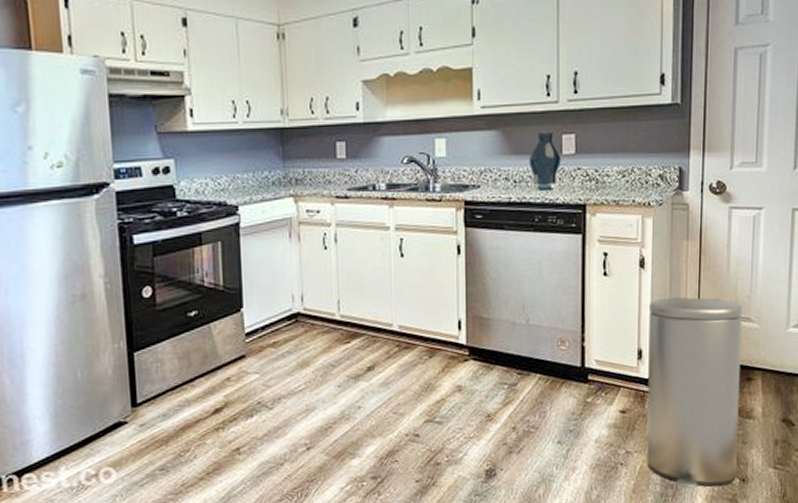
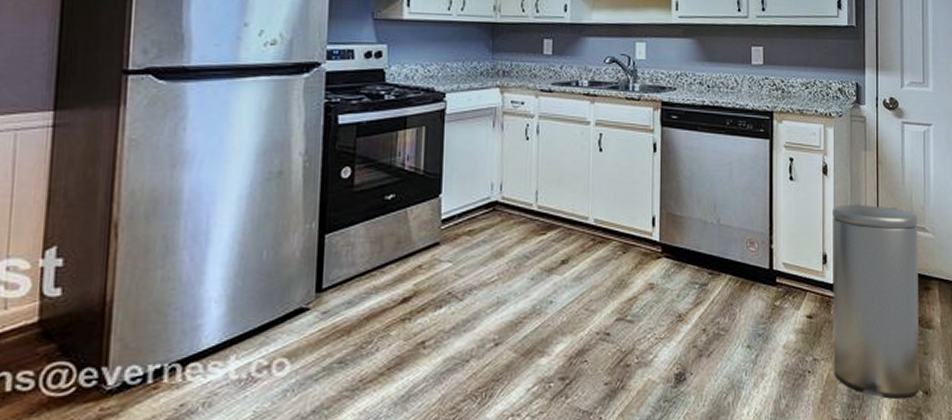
vase: present [529,131,561,190] -> none [722,43,750,96]

